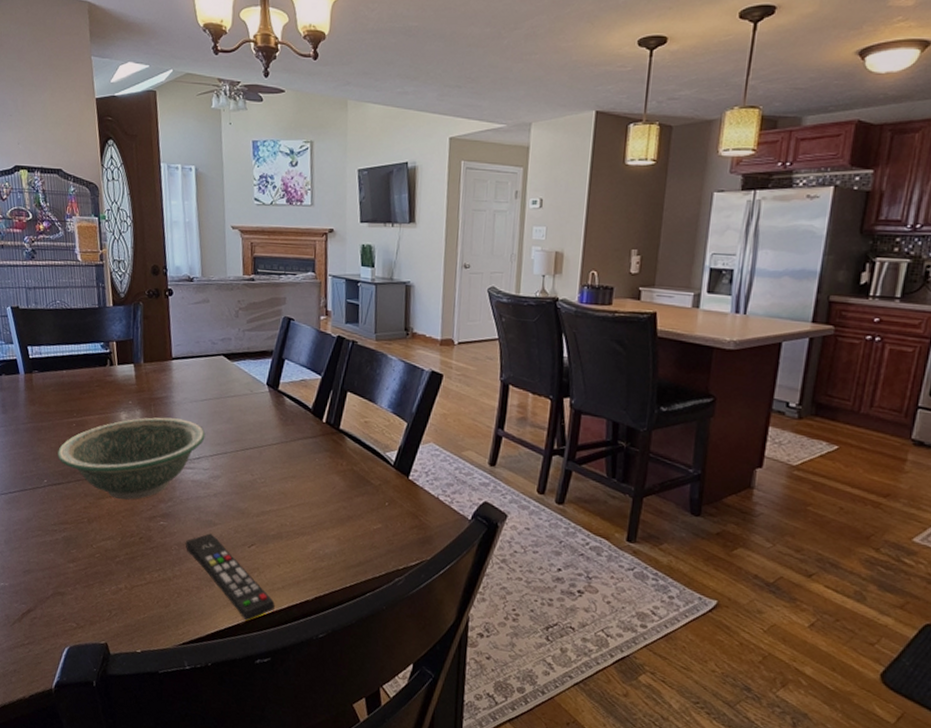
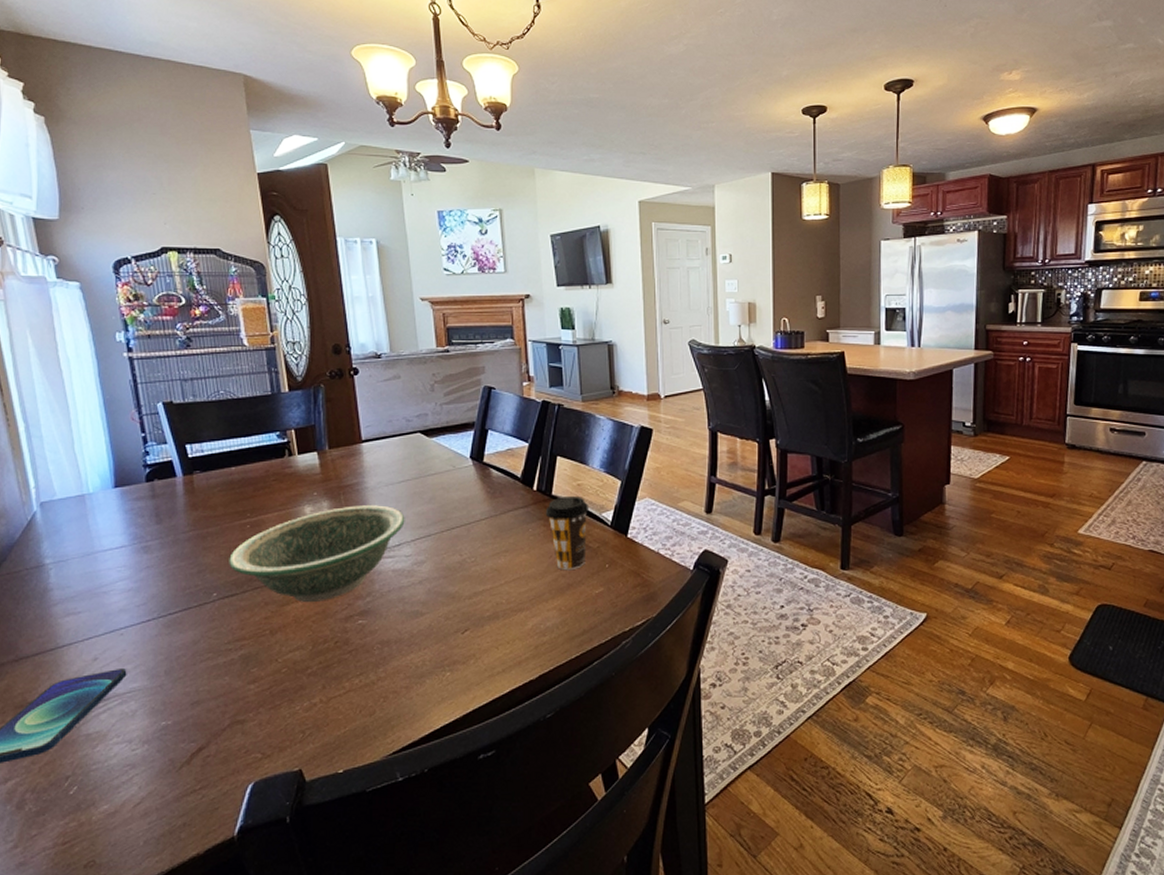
remote control: present [185,533,275,621] -> none [389,625,496,714]
coffee cup: none [332,431,375,504] -> present [545,495,590,571]

